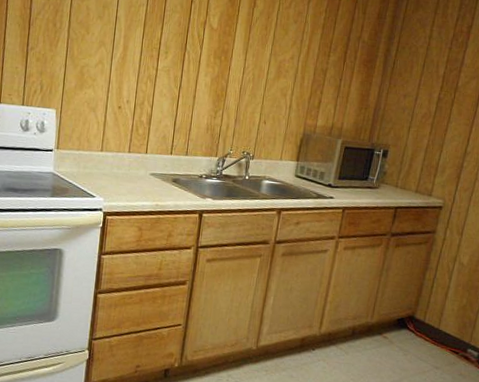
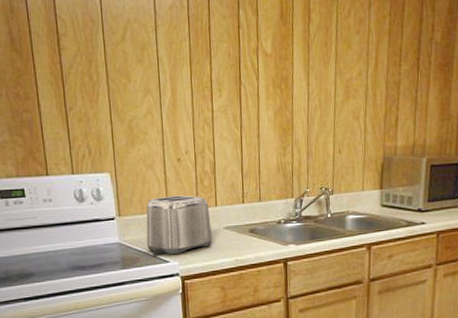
toaster: none [78,137,140,192] -> present [146,195,213,256]

